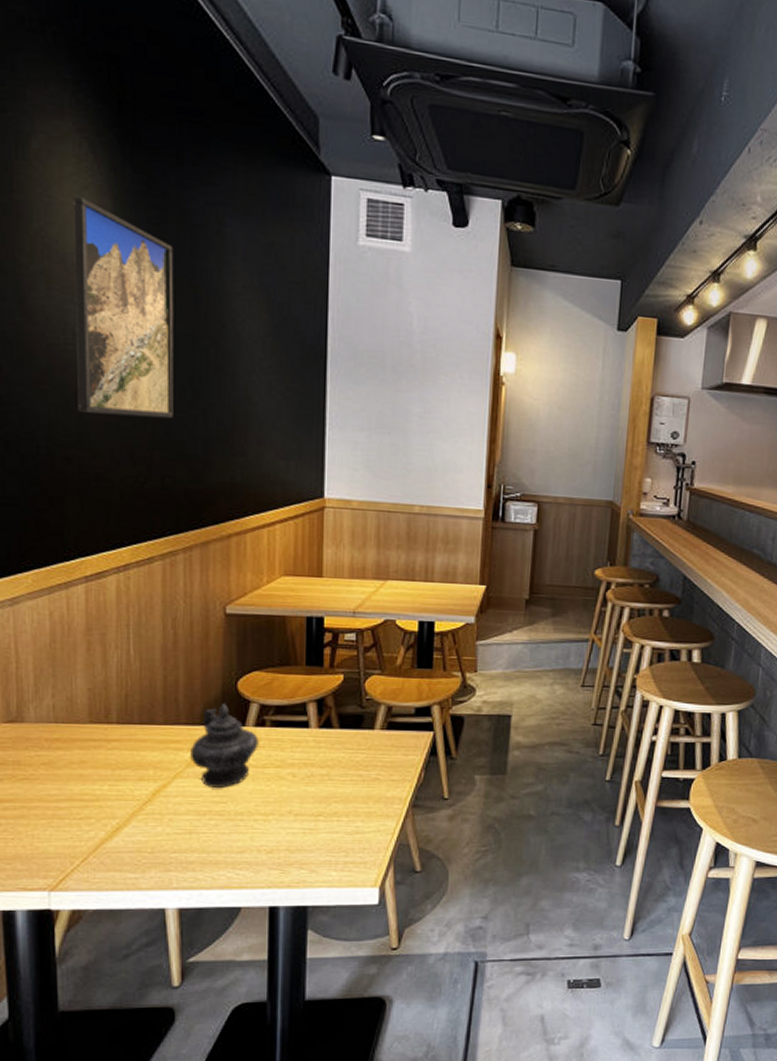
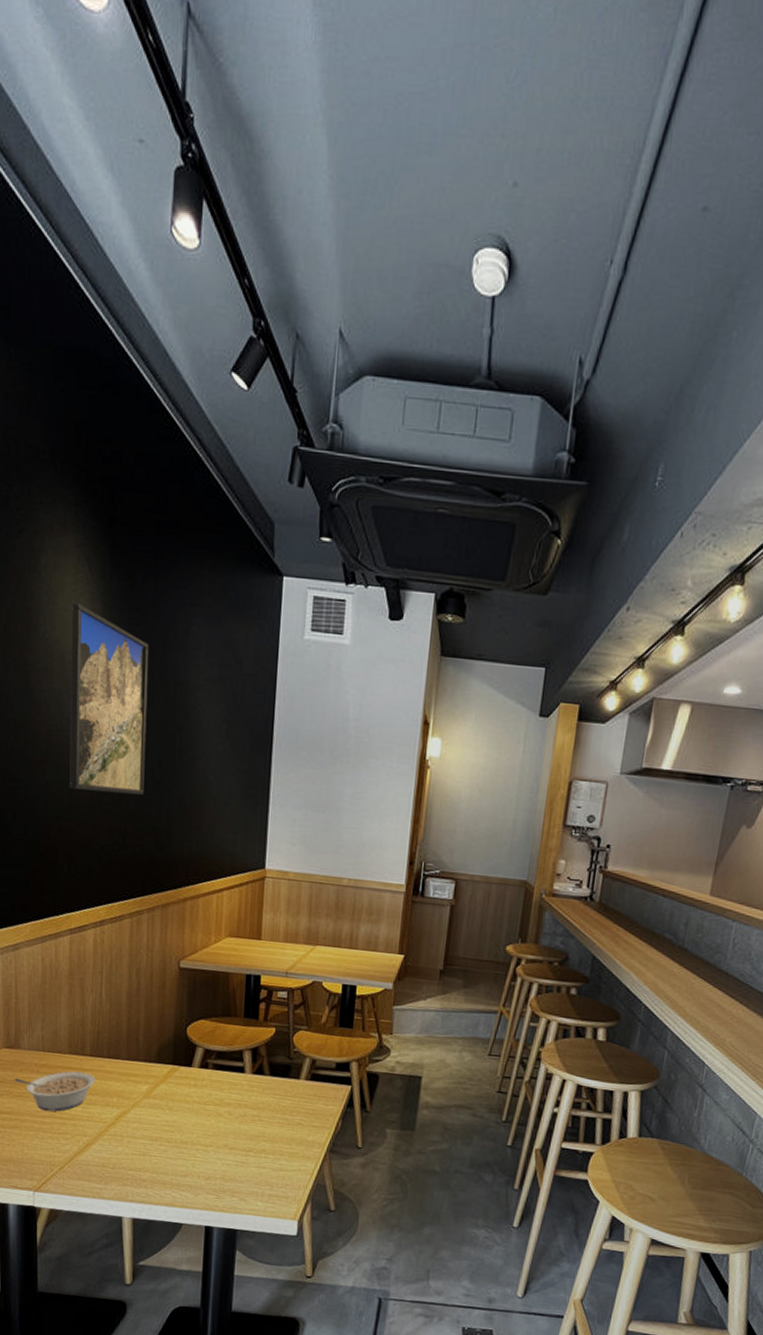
legume: none [17,743,124,794] -> present [14,1071,95,1112]
teapot: present [190,704,259,788] -> none [147,1046,202,1119]

